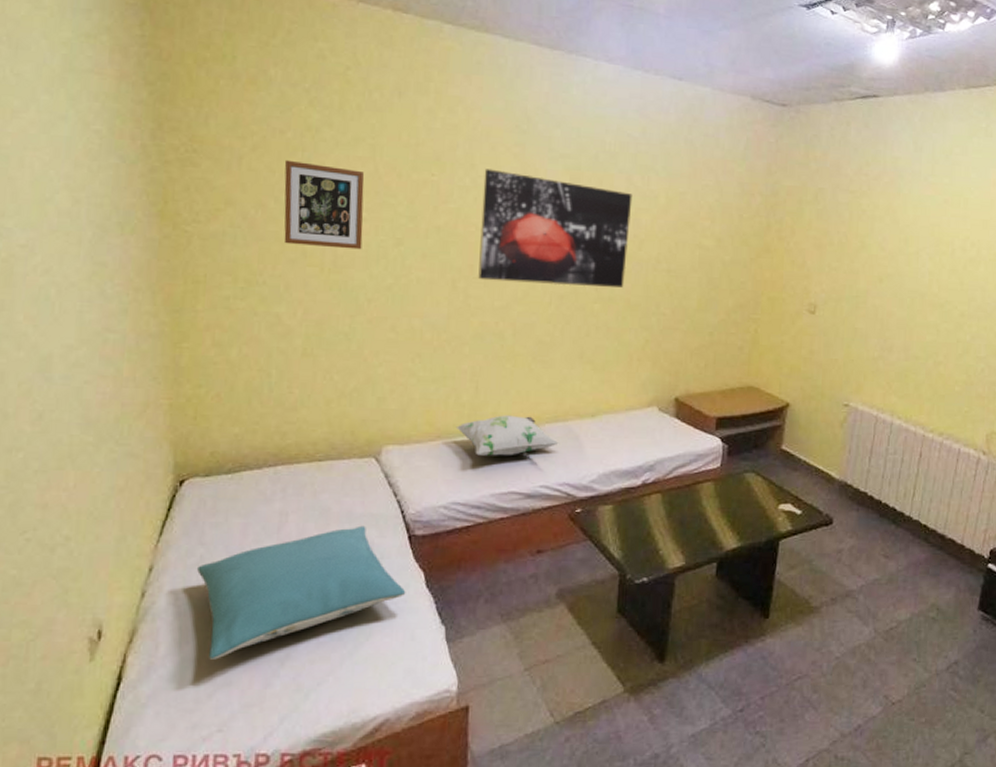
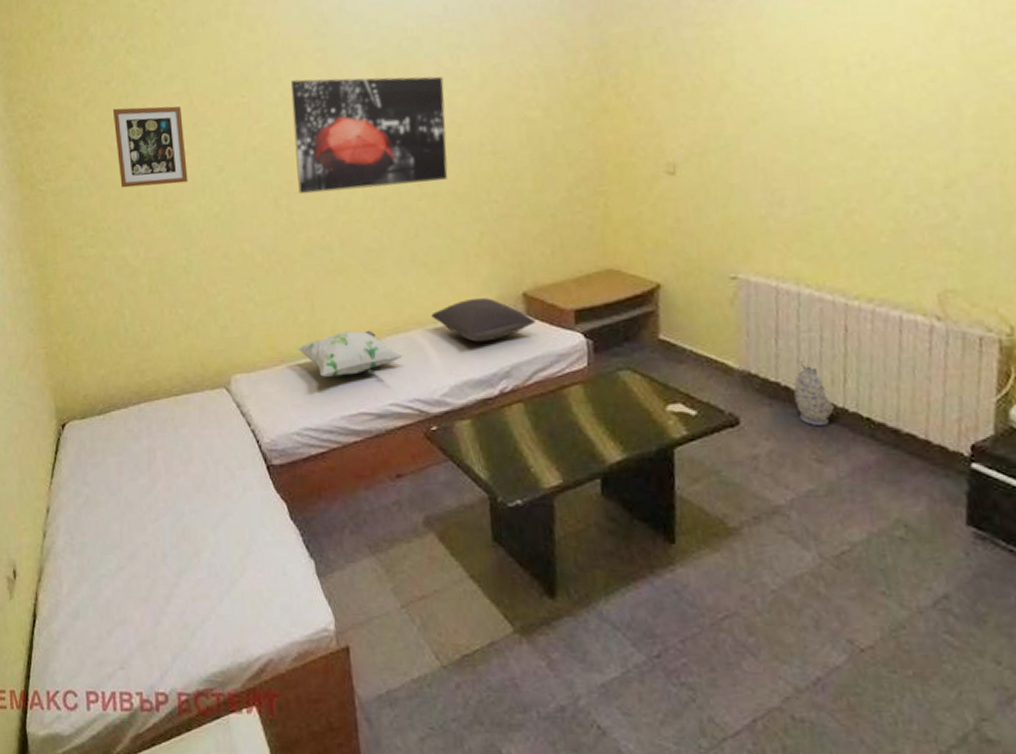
pillow: present [197,525,406,660] -> none [85,458,272,597]
pillow: none [590,398,683,438] -> present [431,298,536,343]
vase: none [876,477,904,530] -> present [793,361,836,427]

